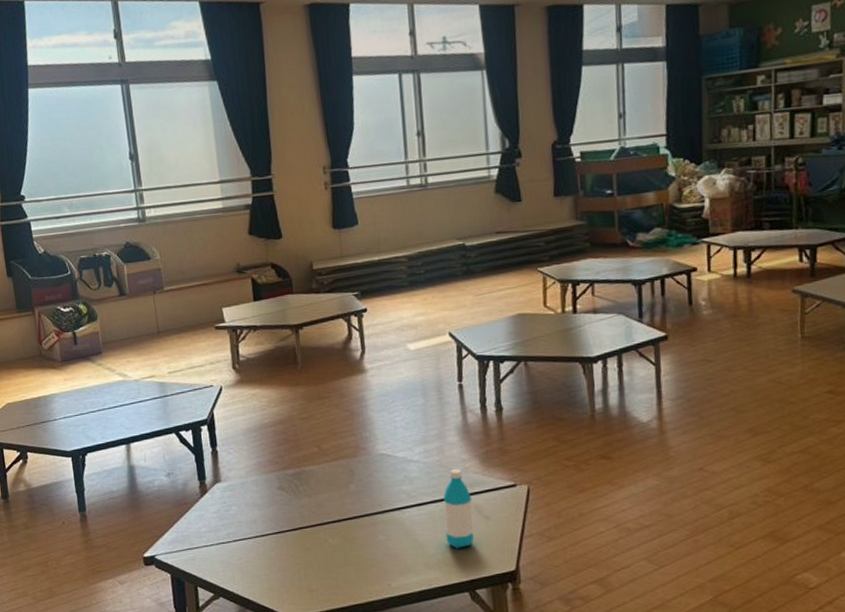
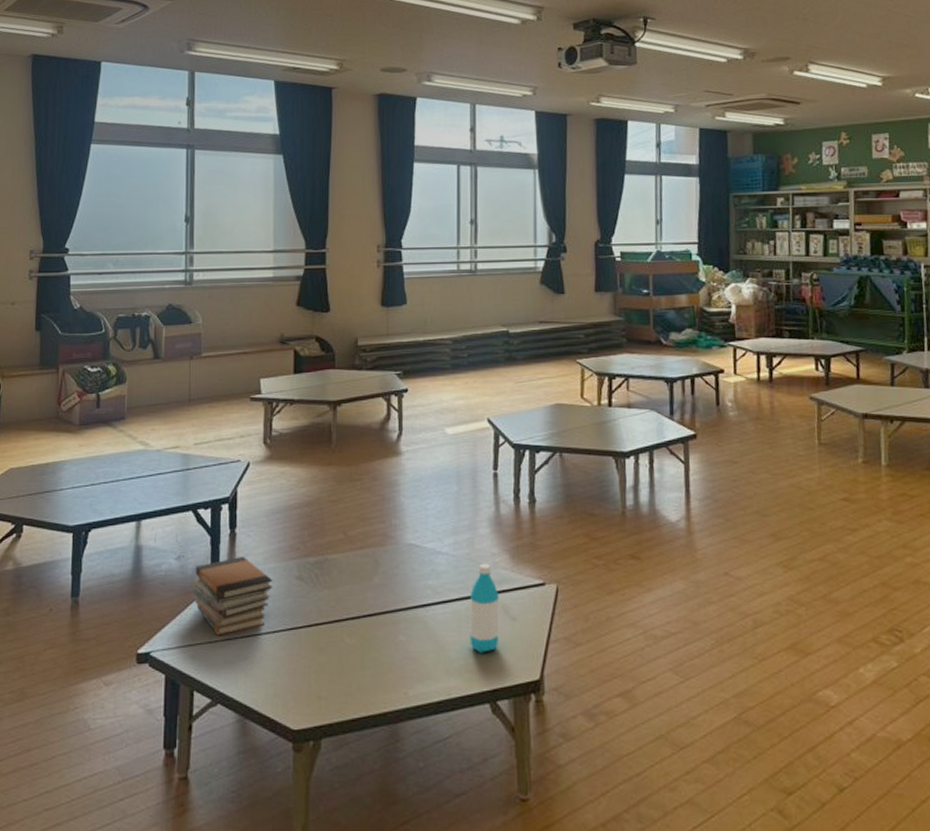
book stack: none [184,471,257,541] -> present [193,556,273,636]

